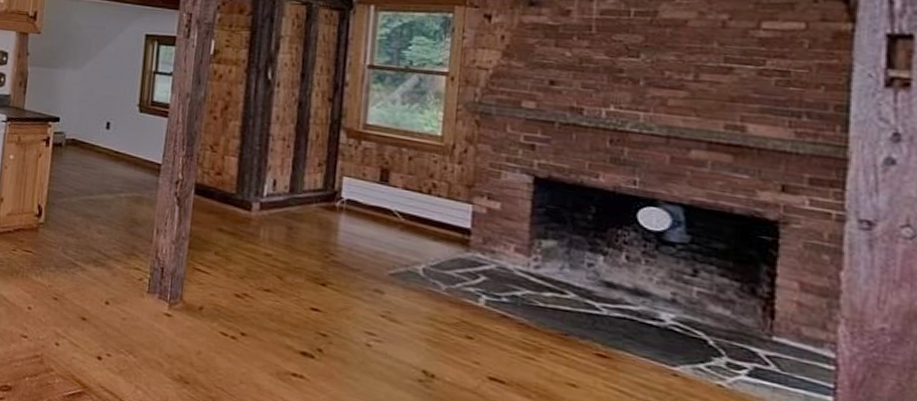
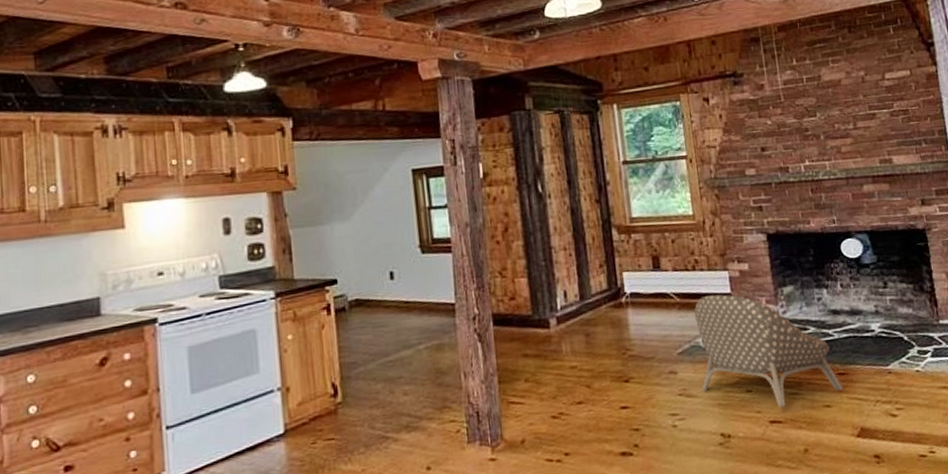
armchair: none [408,224,602,374] -> present [694,294,844,409]

